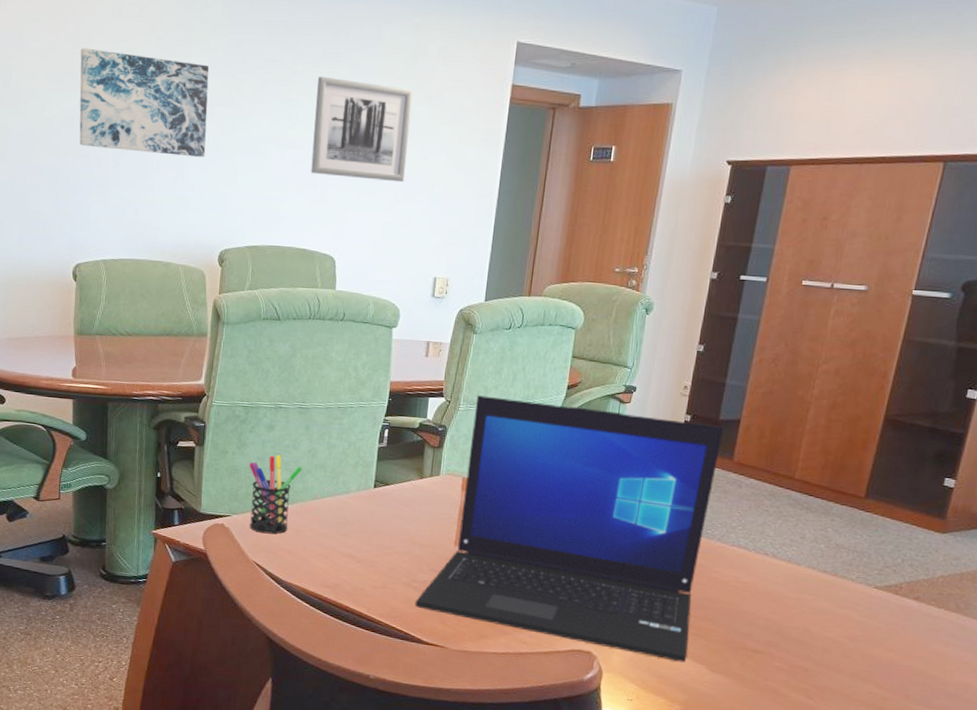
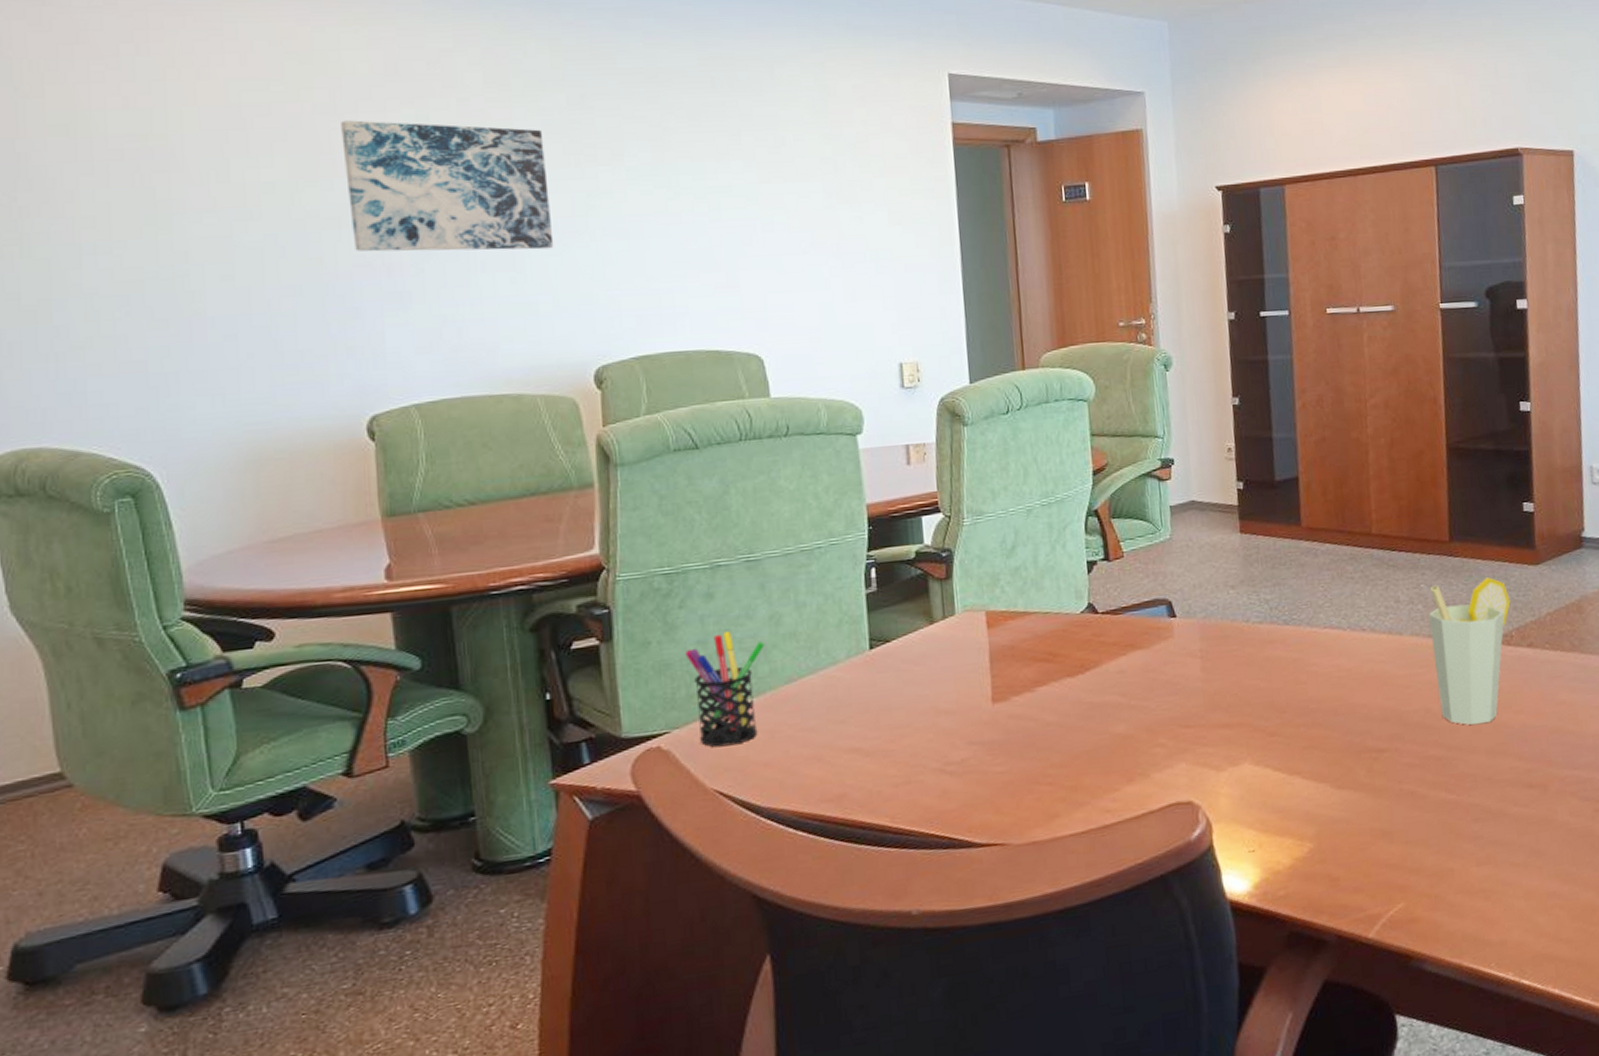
wall art: present [310,76,413,183] -> none [699,131,838,254]
laptop: present [414,395,724,662] -> none [954,488,1306,799]
cup: none [818,531,909,652] -> present [1428,577,1511,726]

